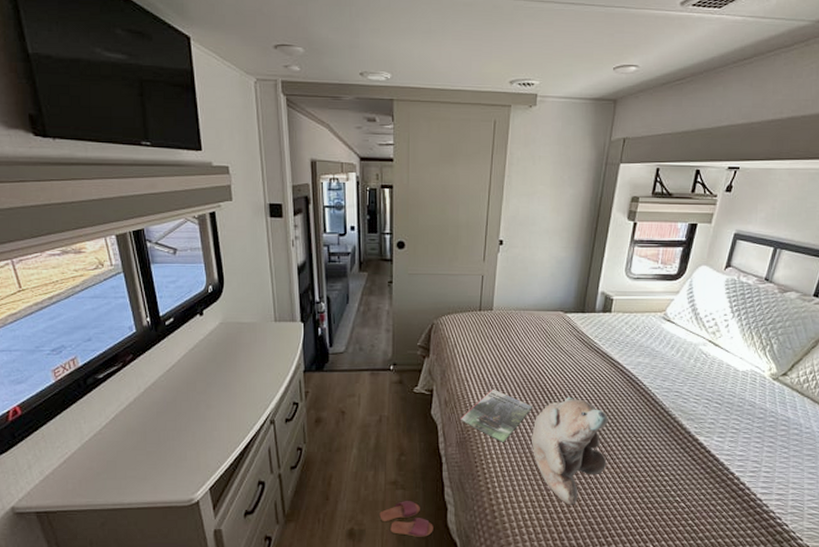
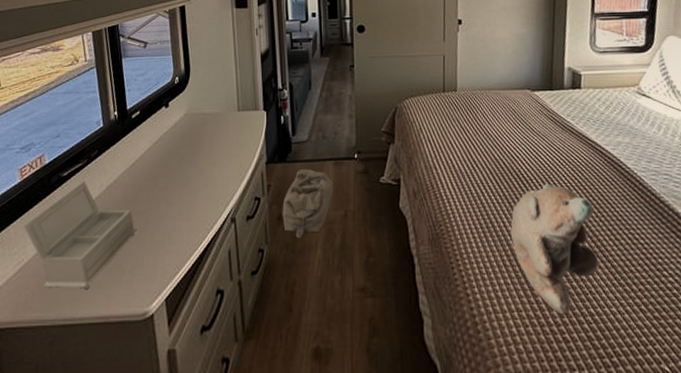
jewelry box: none [63,383,178,479] -> present [23,180,137,289]
duffel bag: none [319,378,369,440] -> present [282,169,334,239]
slippers: present [379,501,433,537] -> none [348,312,409,358]
magazine: present [460,388,533,443] -> none [430,176,508,240]

